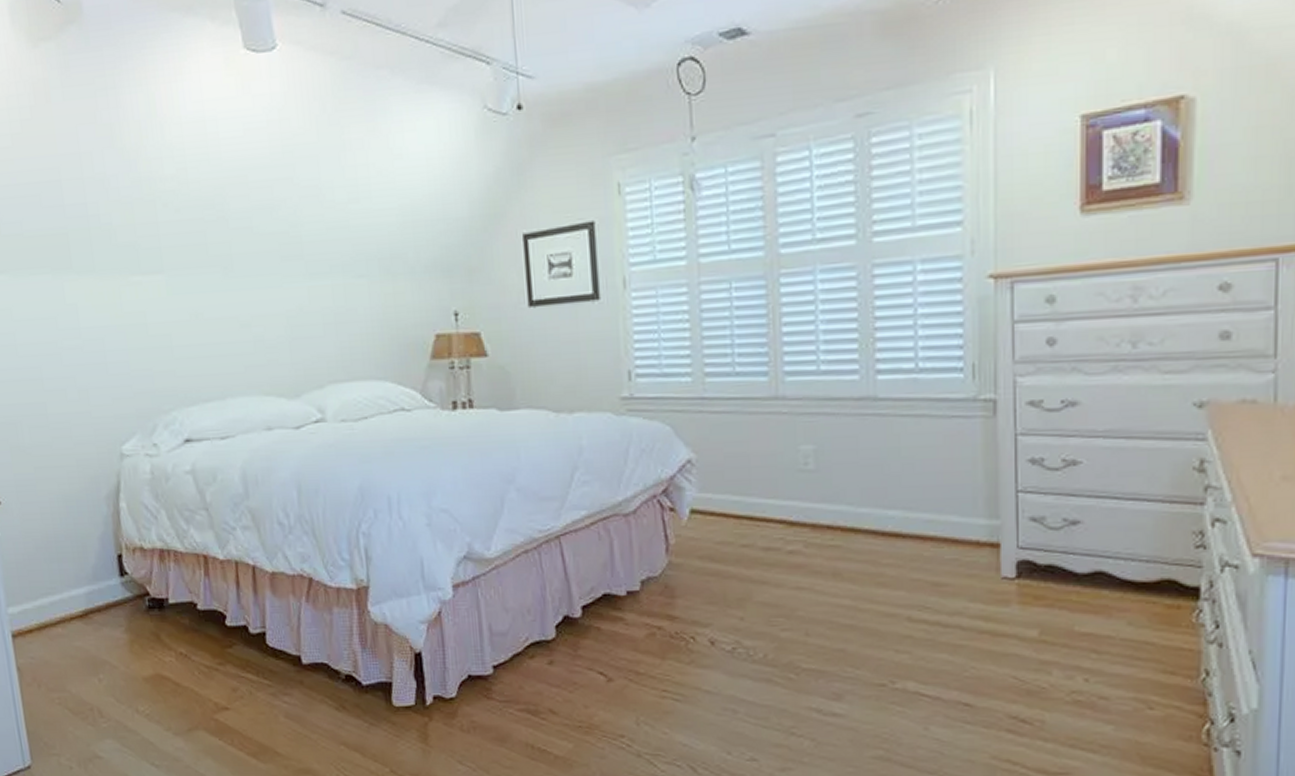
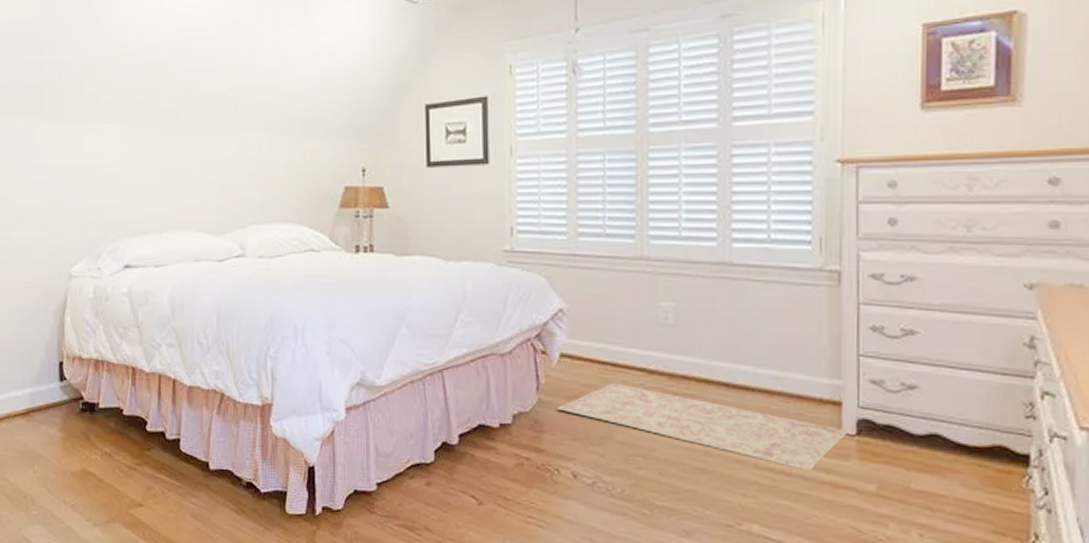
rug: none [689,538,1008,620] -> present [557,382,849,471]

